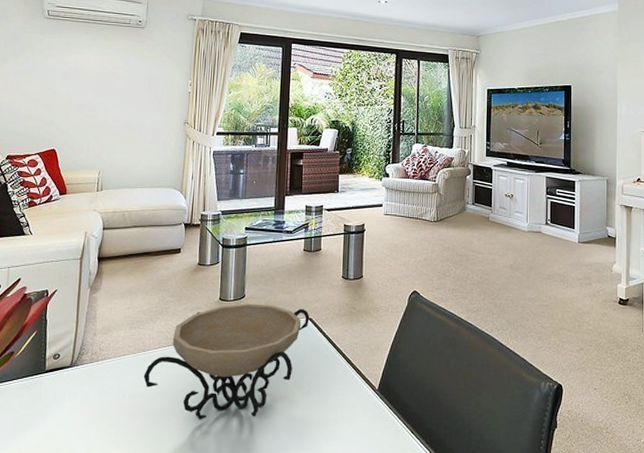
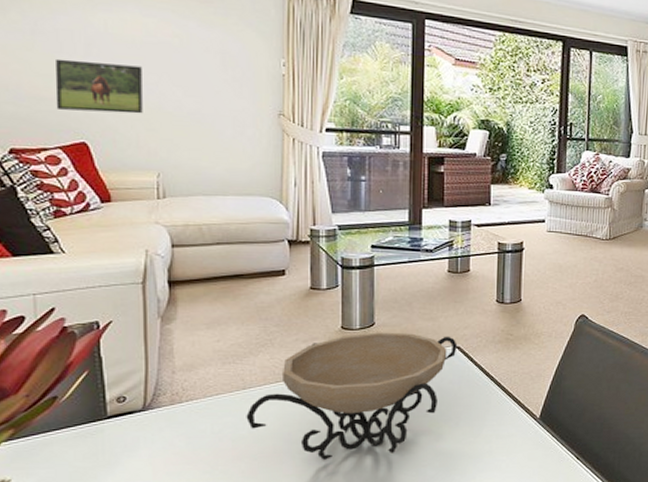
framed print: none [39,89,96,127] -> present [54,58,143,114]

